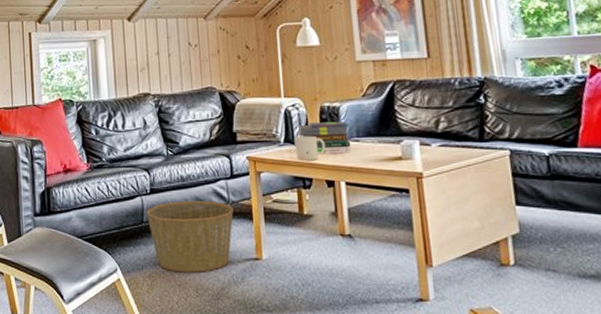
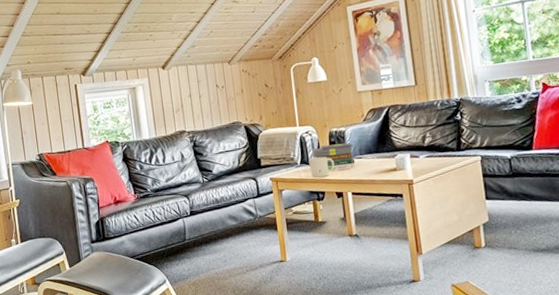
basket: present [146,201,234,272] -> none [187,217,261,278]

